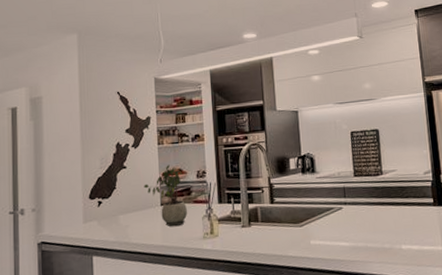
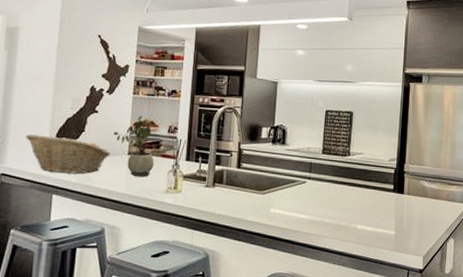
fruit basket: none [60,197,143,234] -> present [26,134,110,174]

